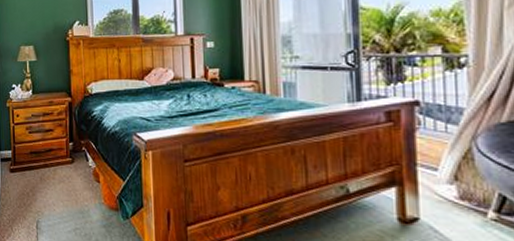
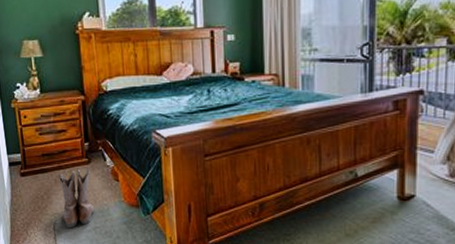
boots: none [44,167,76,228] -> present [59,168,95,229]

